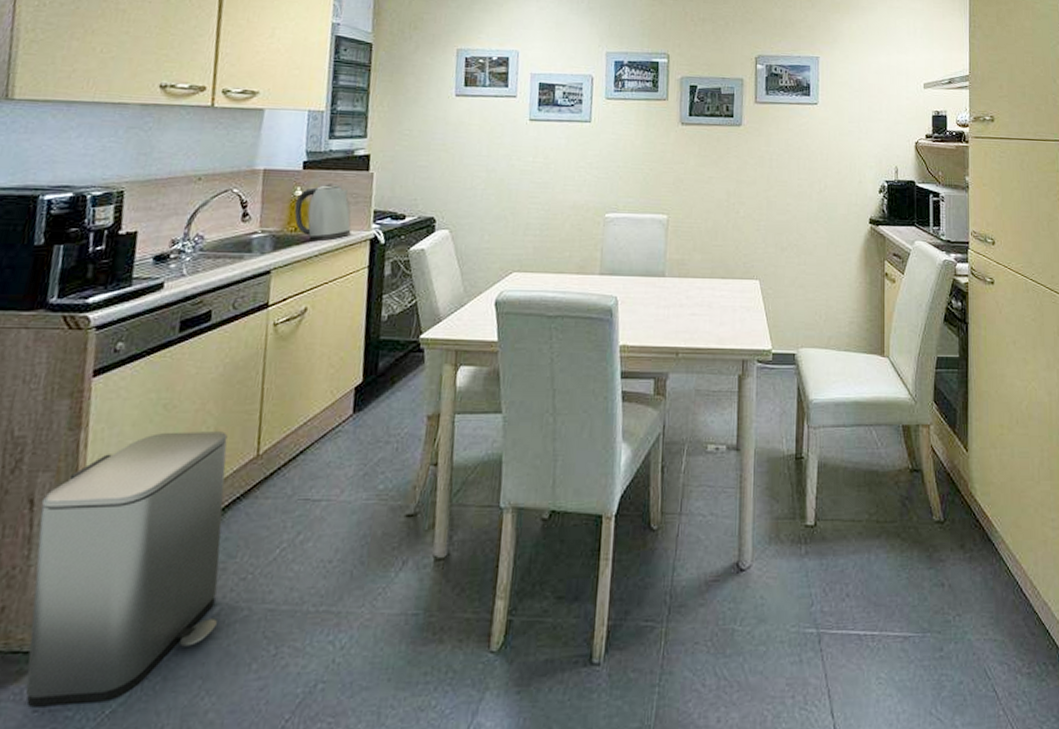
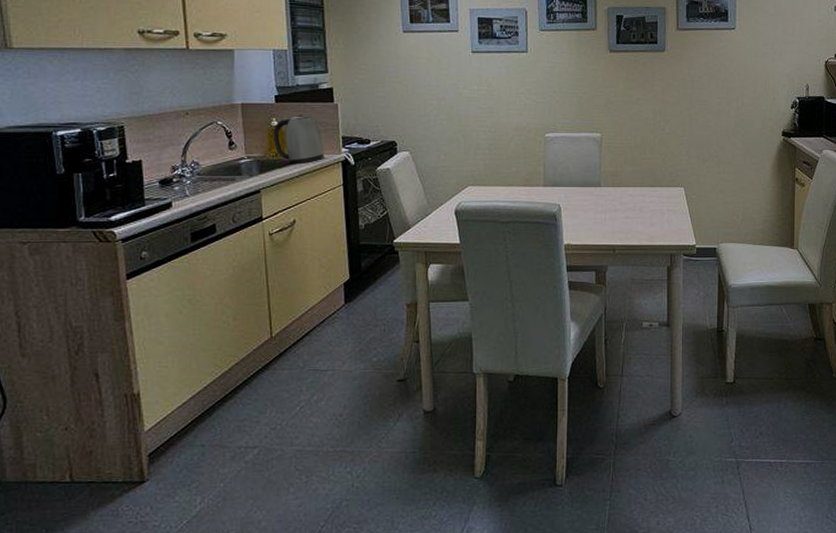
pedal bin: present [25,431,228,708] -> none [104,320,258,520]

